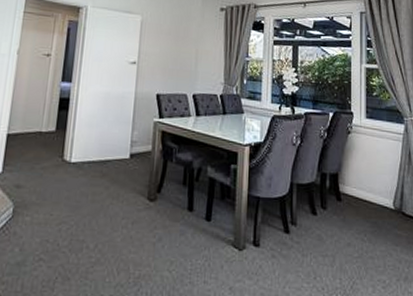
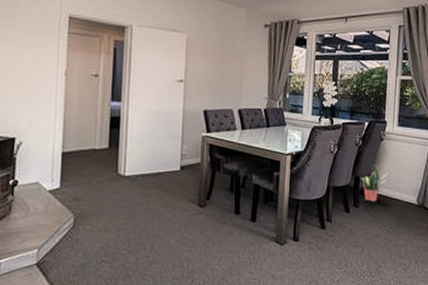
potted plant: none [326,160,359,204] -> present [359,165,389,202]

